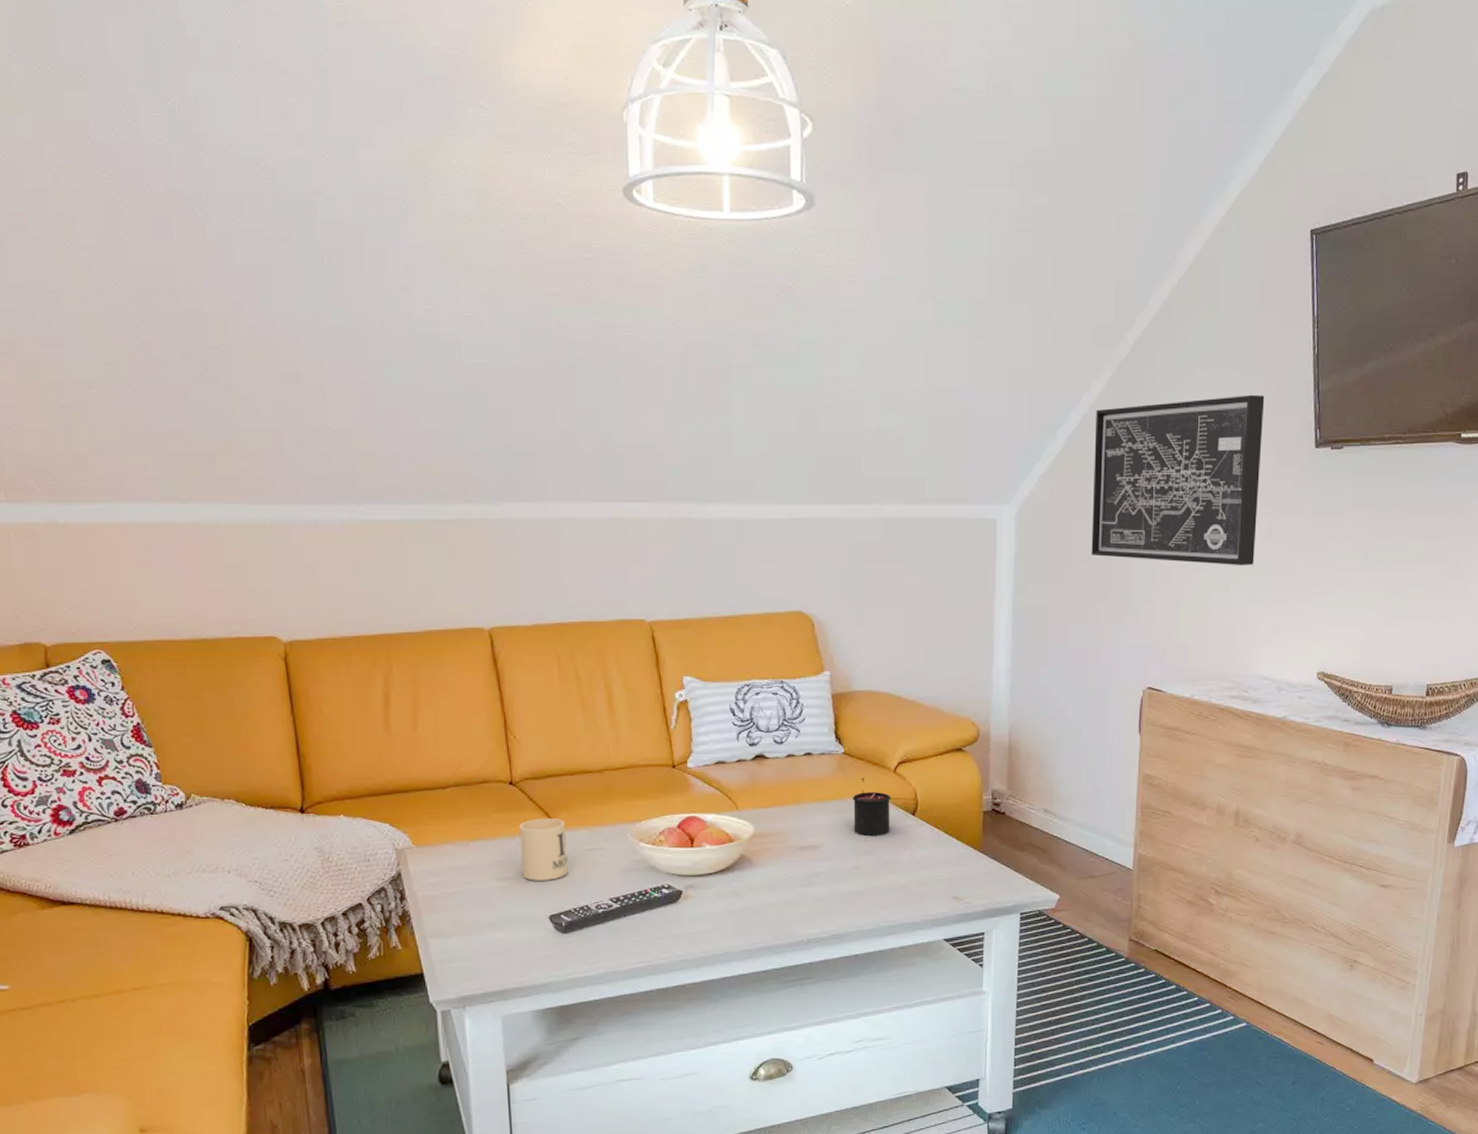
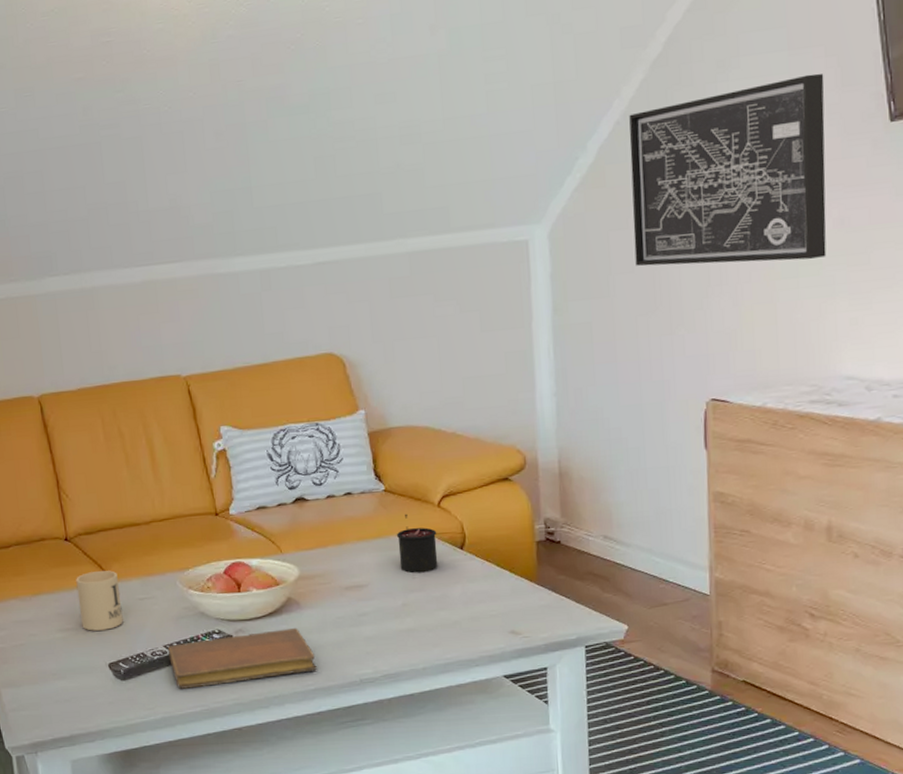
notebook: none [614,885,765,944] -> present [168,627,317,689]

